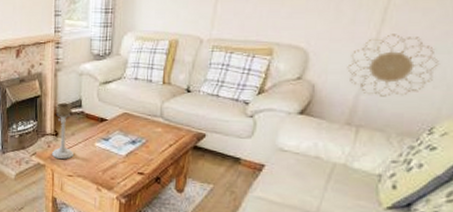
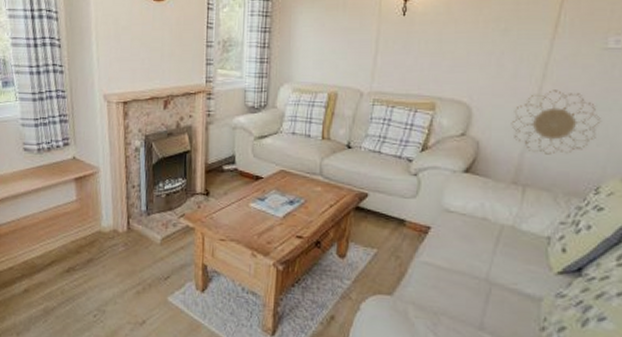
candle holder: present [52,102,73,160] -> none [202,158,226,222]

